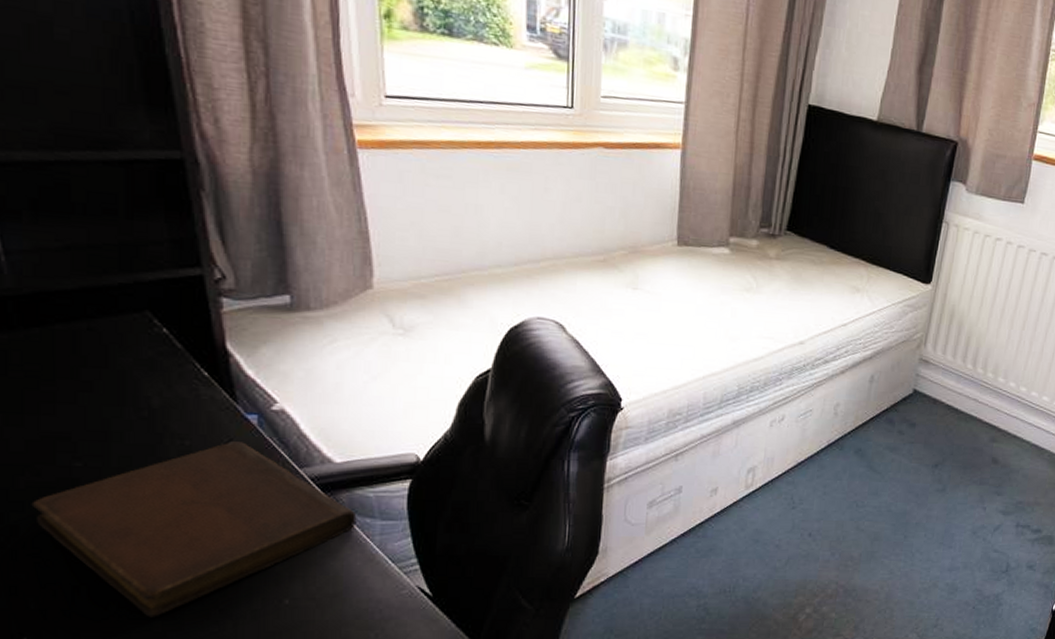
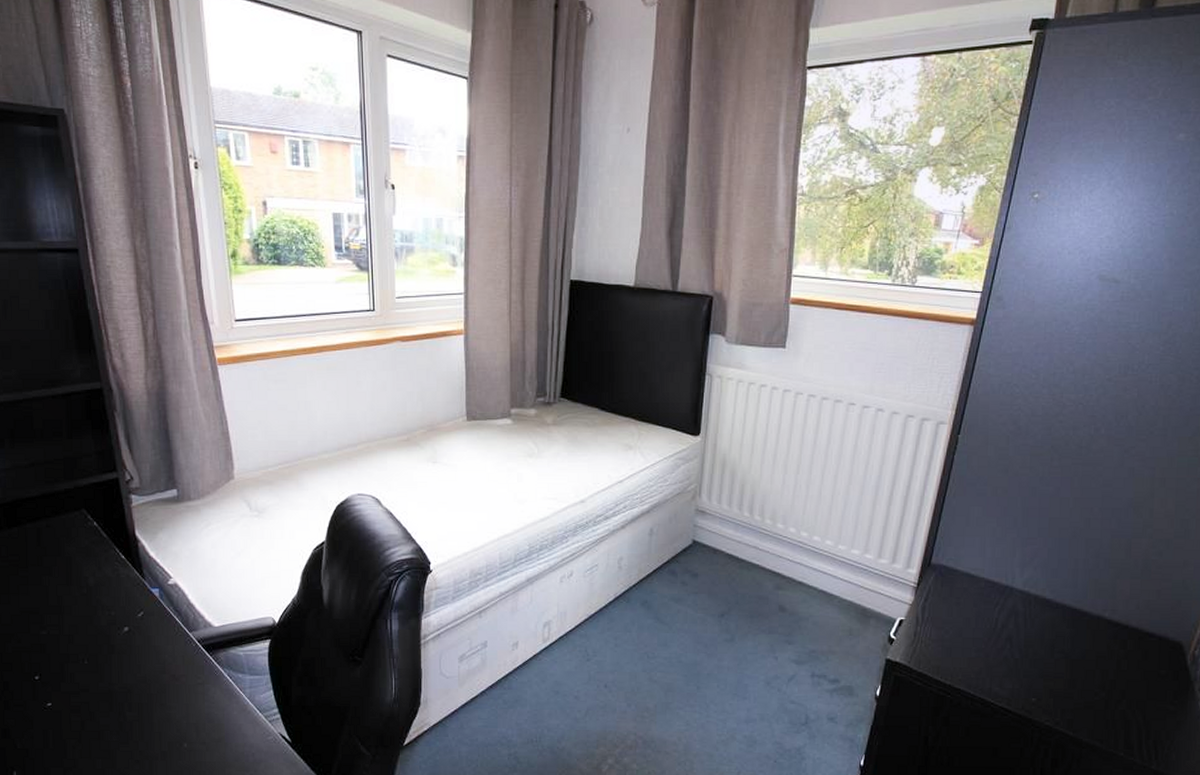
notebook: present [31,441,357,617] -> none [16,611,232,757]

